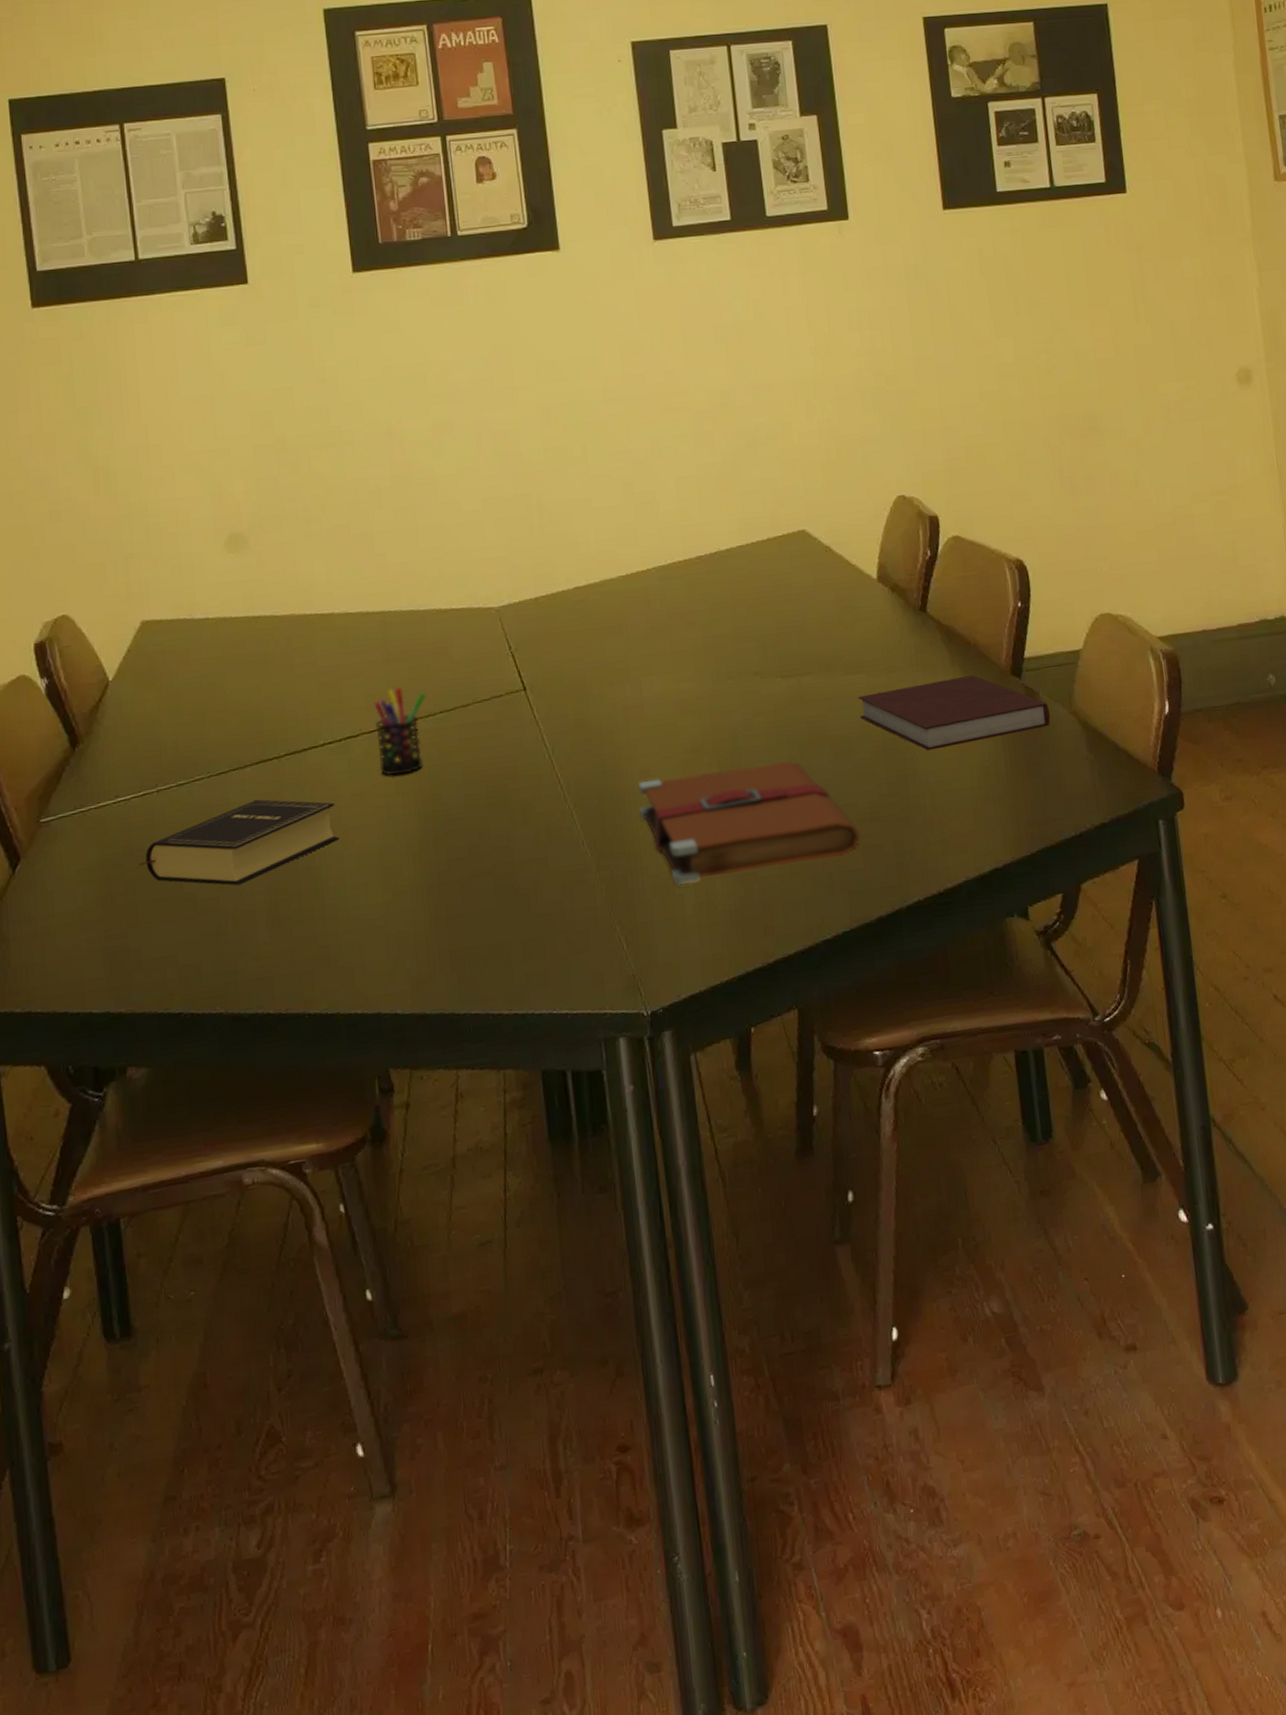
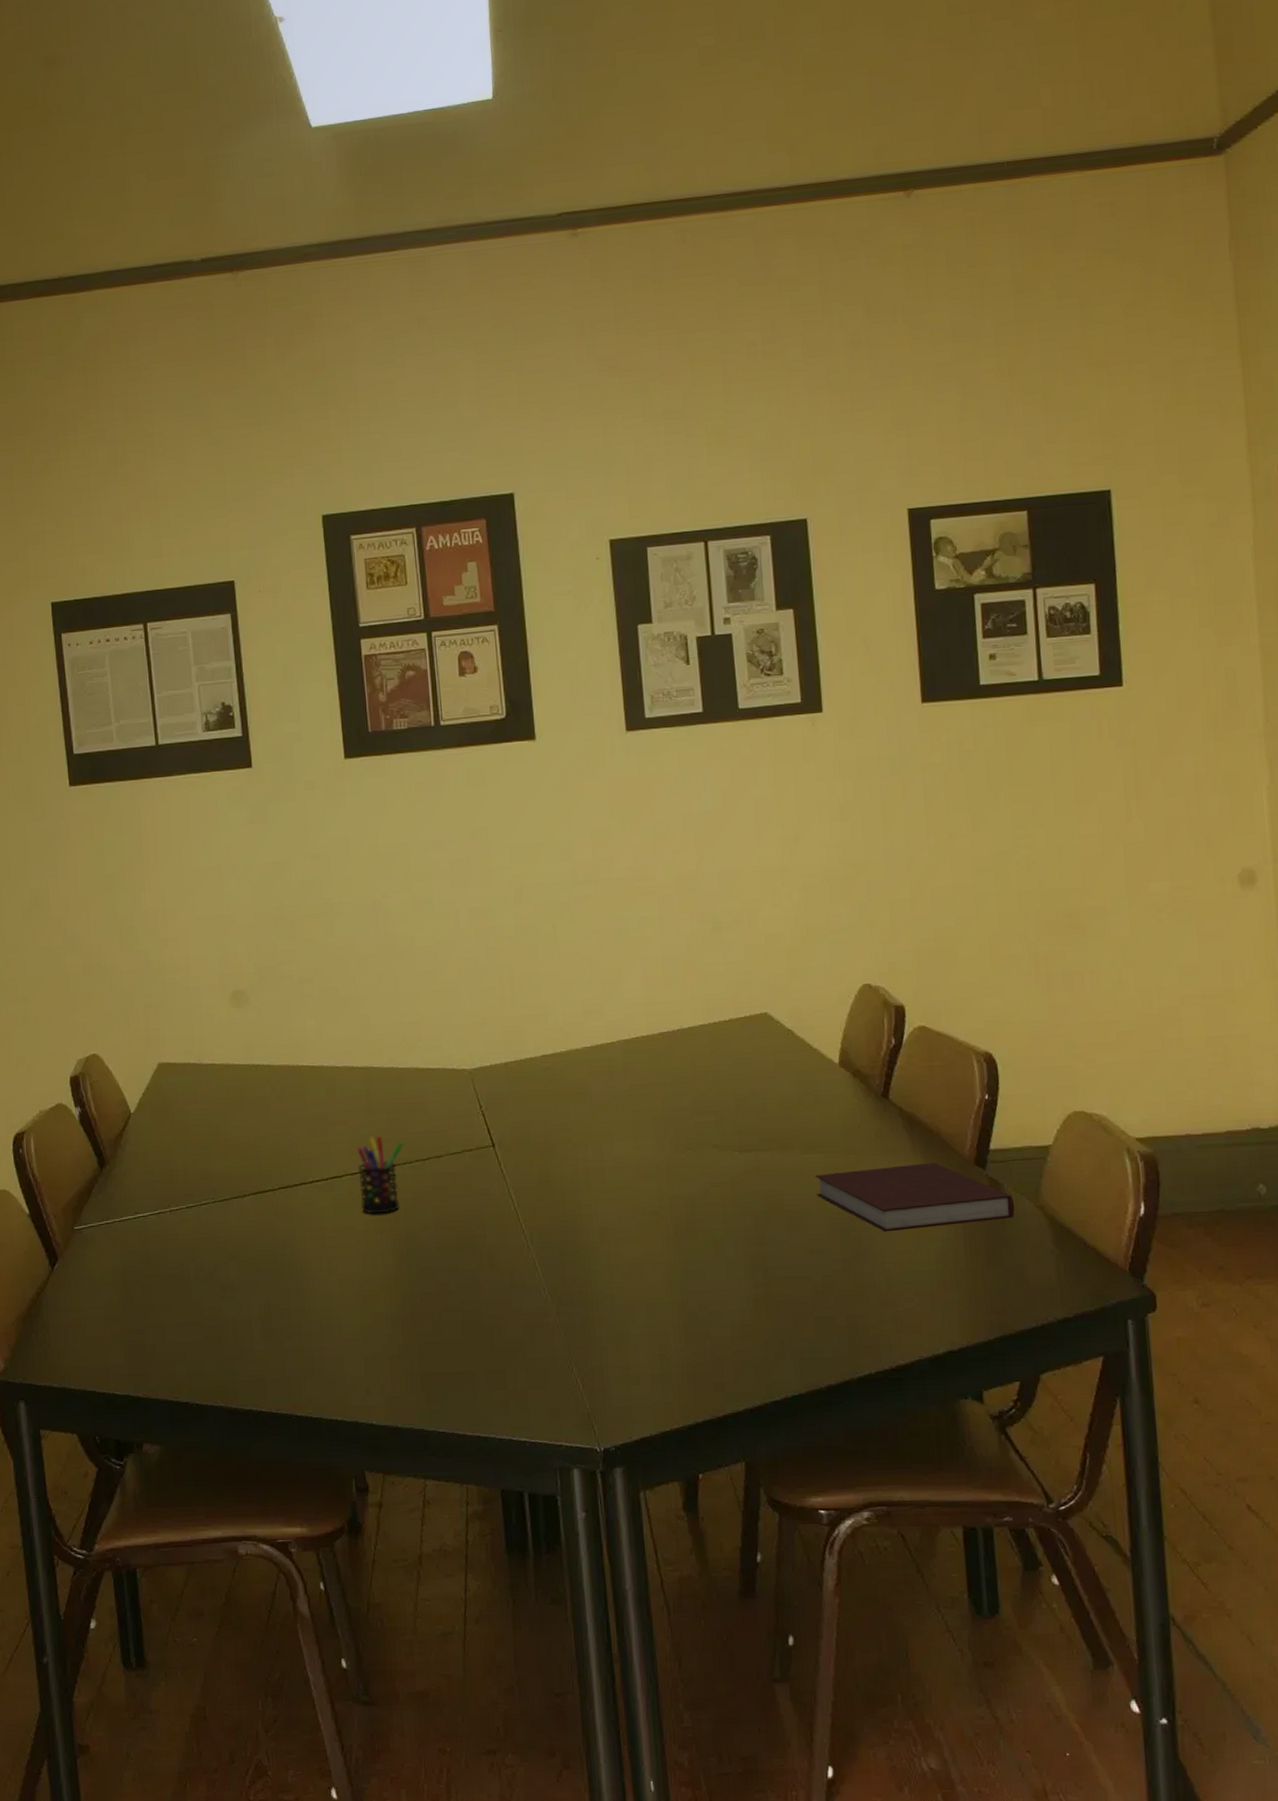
book: present [139,799,338,886] -> none [154,1225,324,1298]
book: present [639,760,860,886] -> none [597,1230,812,1337]

